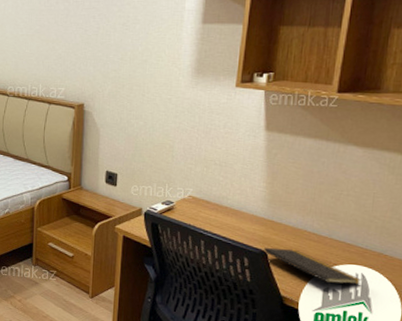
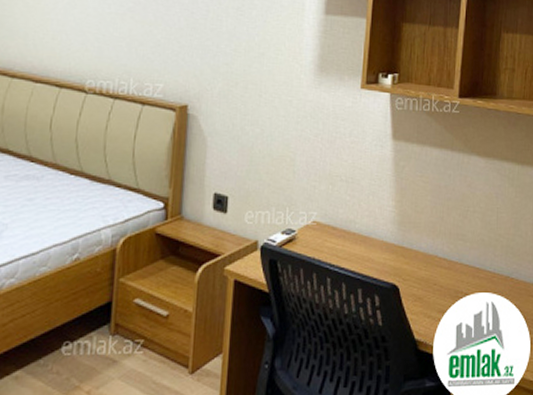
notepad: present [263,248,362,293] -> none [394,280,492,330]

